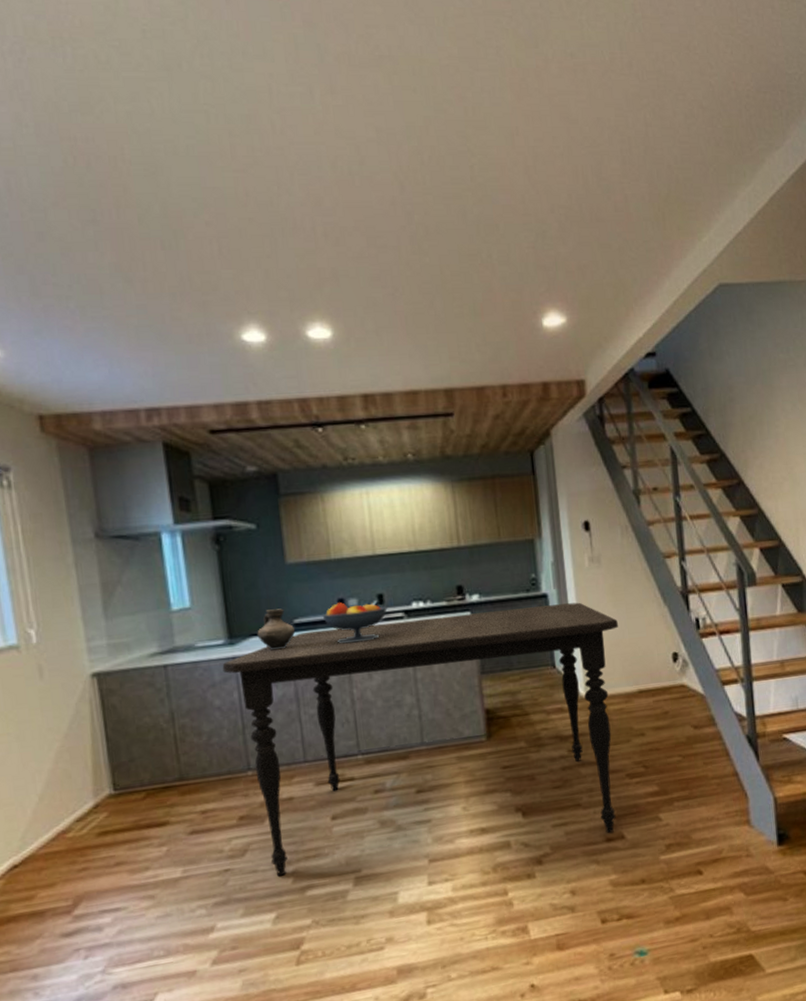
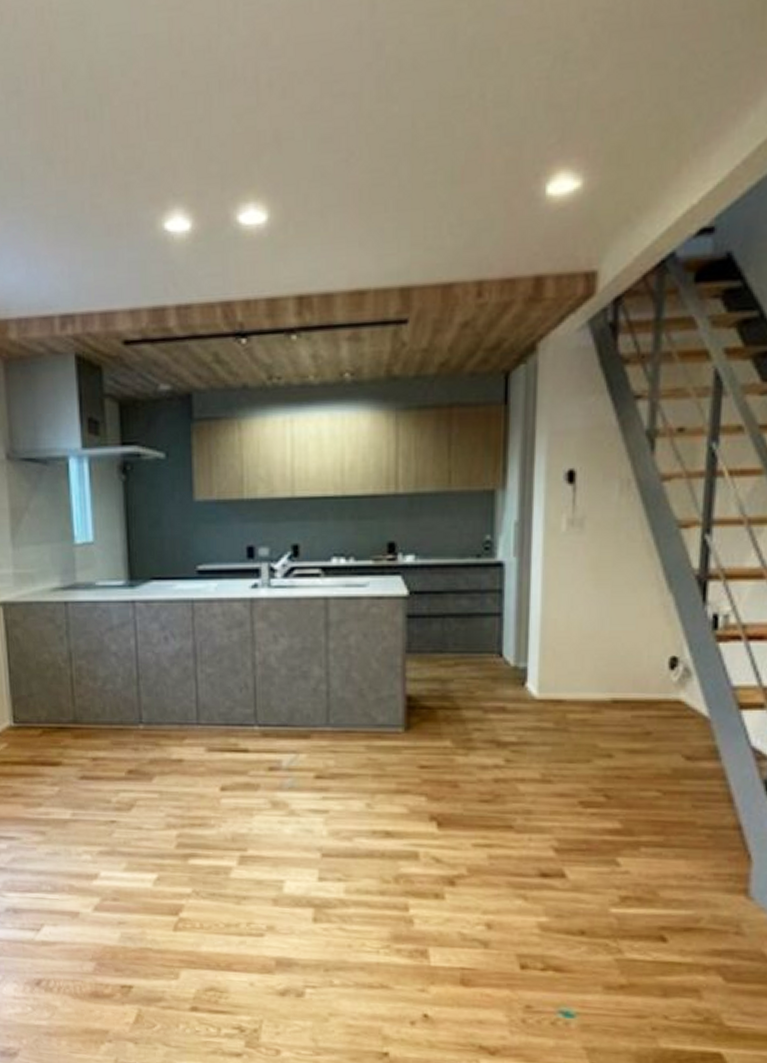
dining table: present [222,602,618,877] -> none [121,577,597,867]
ceramic pitcher: present [257,608,296,651] -> none [158,552,199,598]
fruit bowl: present [322,602,387,644] -> none [228,551,302,599]

